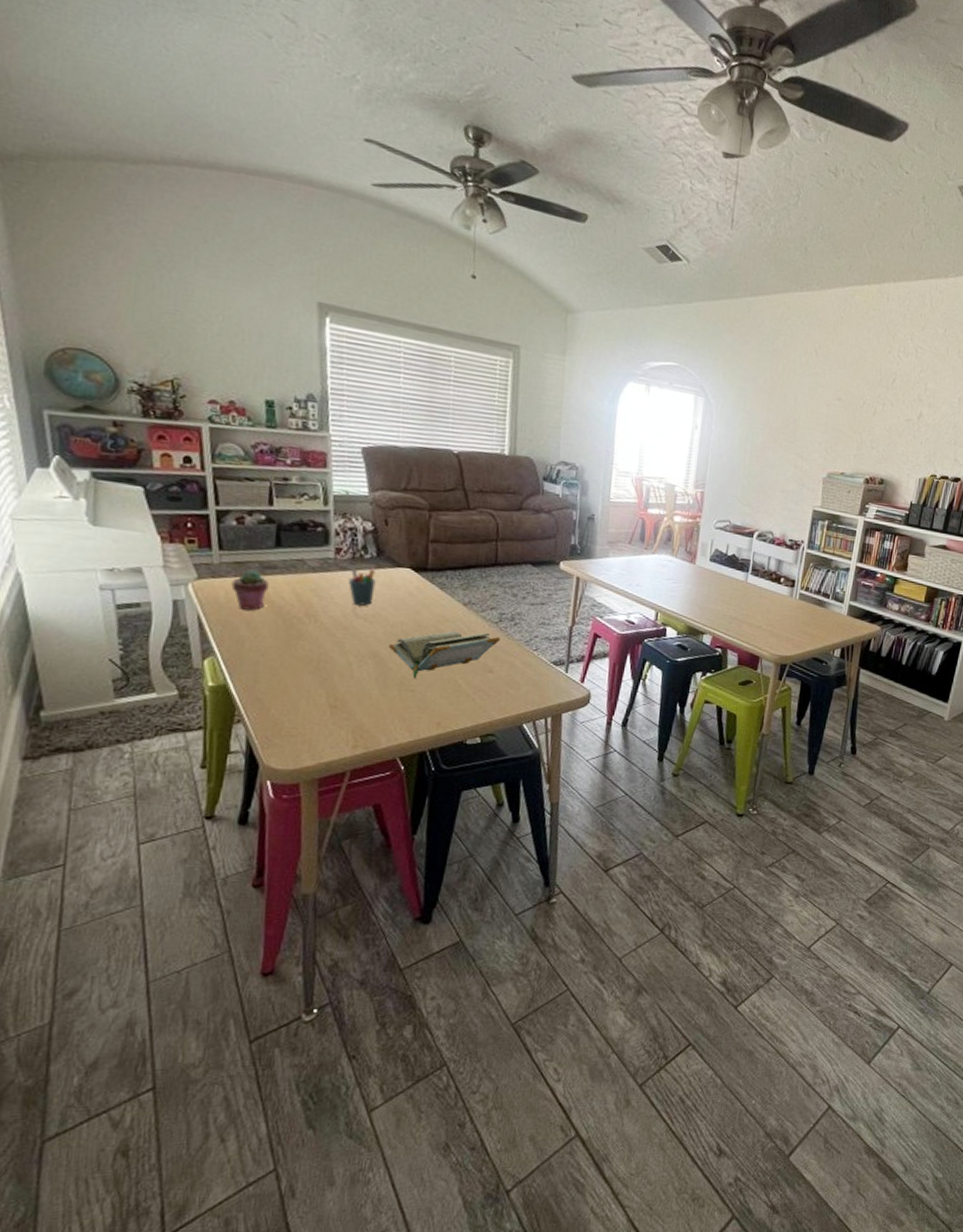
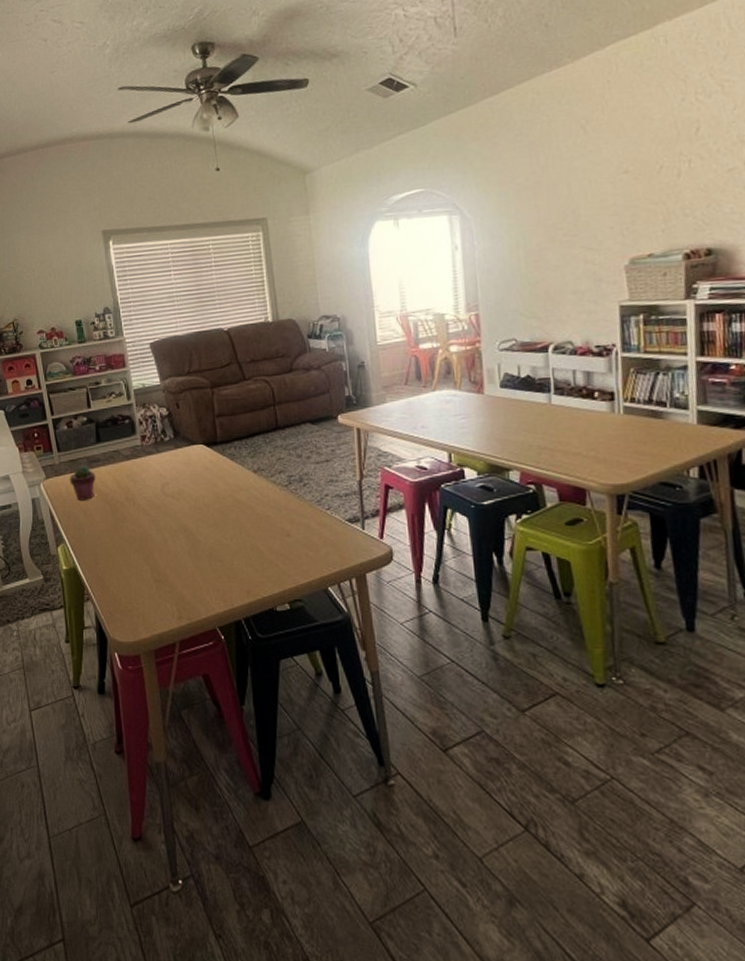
pen holder: present [347,564,376,606] -> none [154,448,177,485]
book: present [389,631,500,679] -> none [195,496,292,549]

